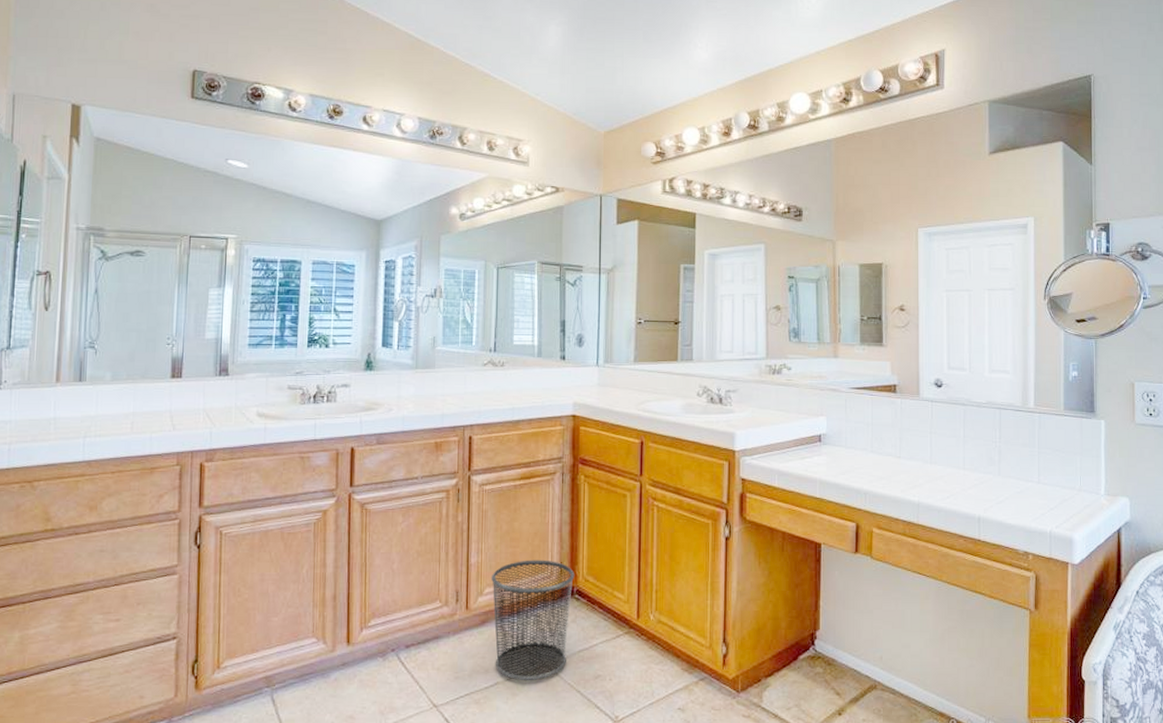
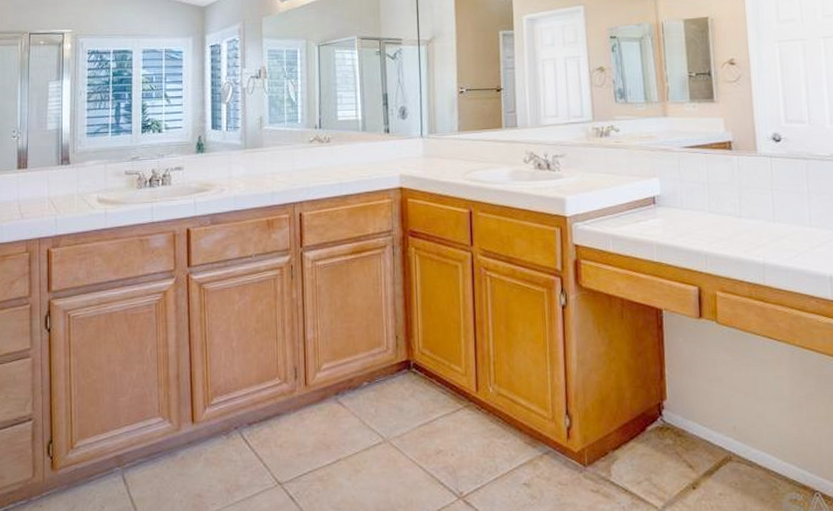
waste bin: present [490,560,575,681] -> none [327,334,411,458]

